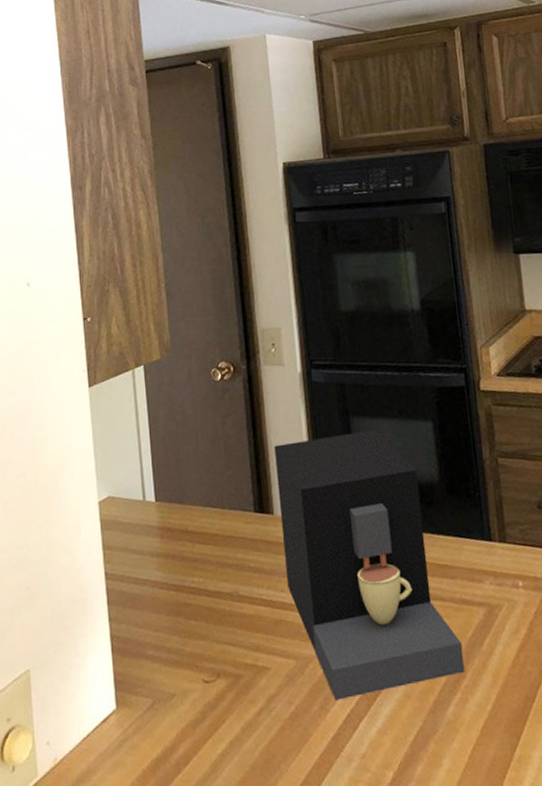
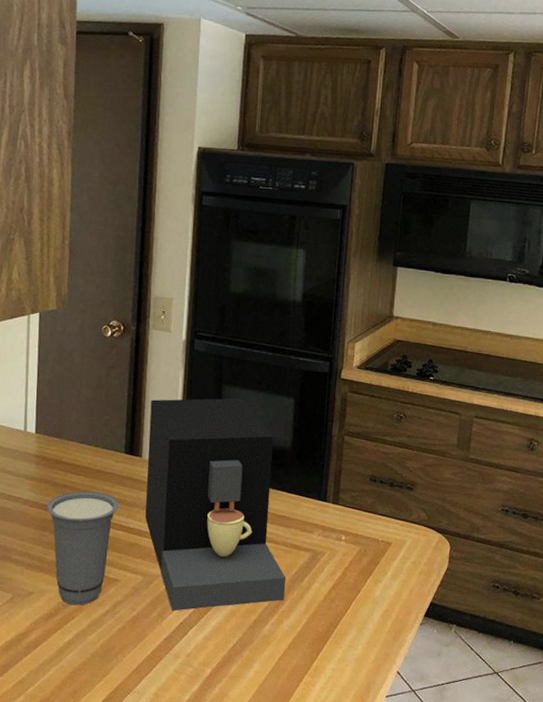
cup: none [177,562,257,706] -> present [46,491,119,606]

